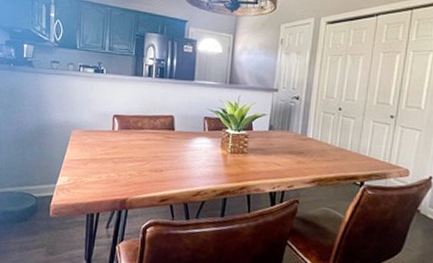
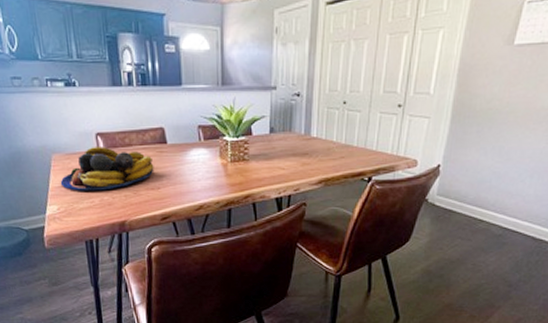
fruit bowl: none [74,127,160,168] -> present [60,147,154,191]

